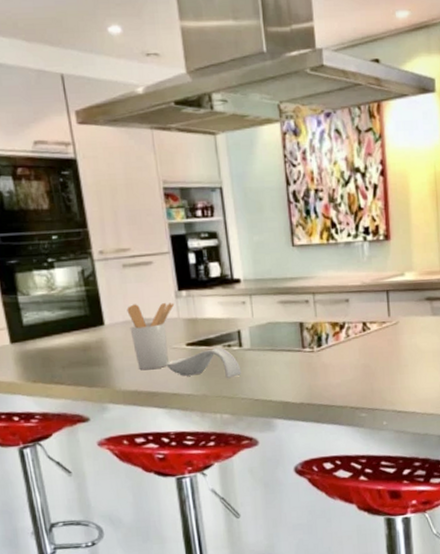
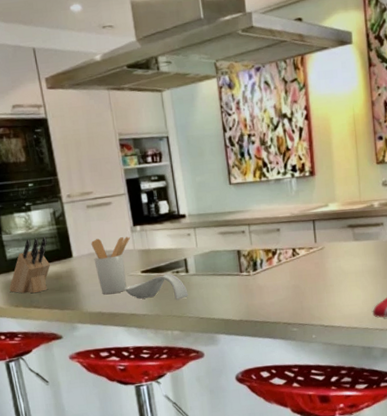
knife block: none [25,299,77,367] -> present [9,236,51,294]

